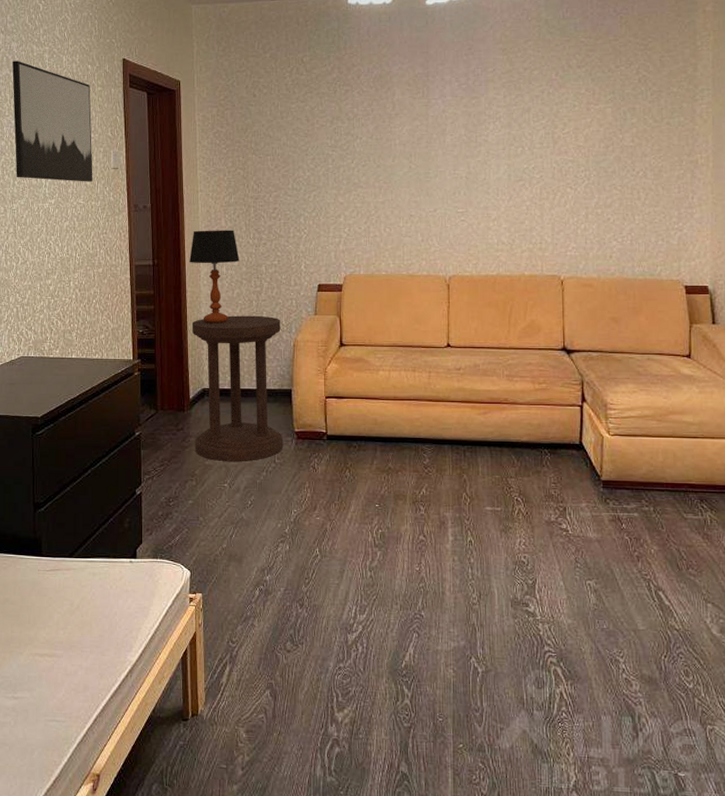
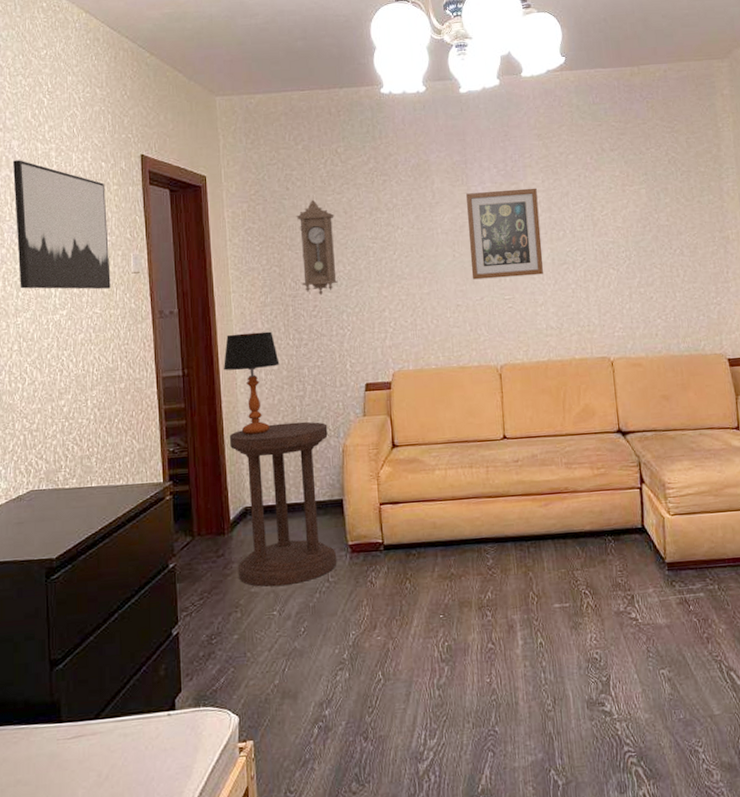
pendulum clock: none [261,107,297,199] -> present [296,199,338,296]
wall art: none [426,103,499,192] -> present [466,188,543,280]

